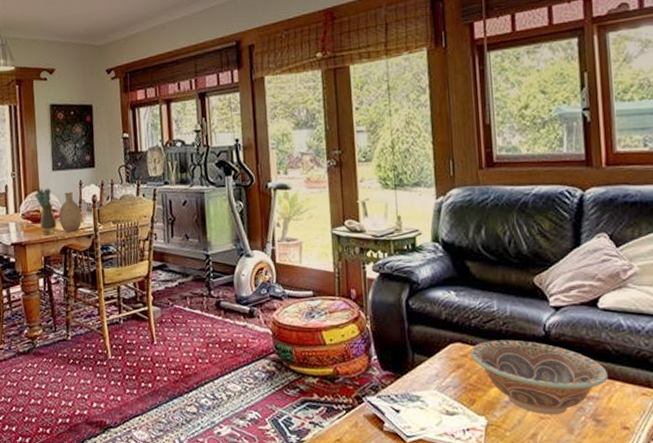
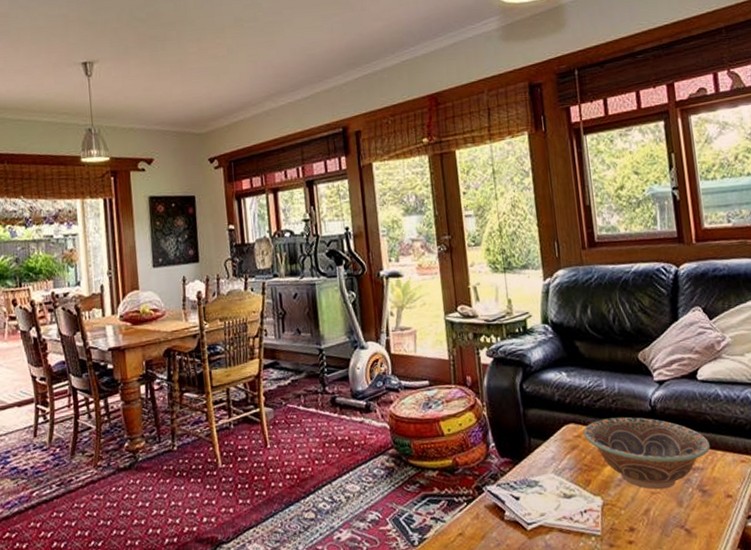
vase: present [34,187,57,235] -> none [133,285,159,337]
decorative vase: present [59,192,82,233] -> none [161,289,187,334]

